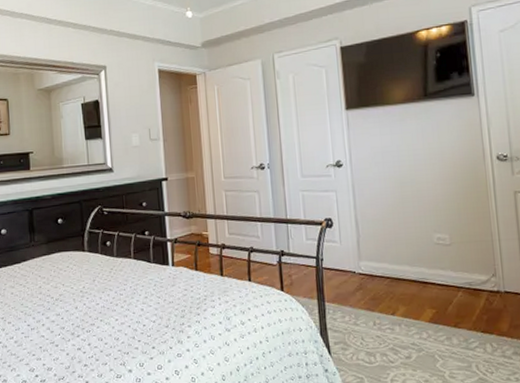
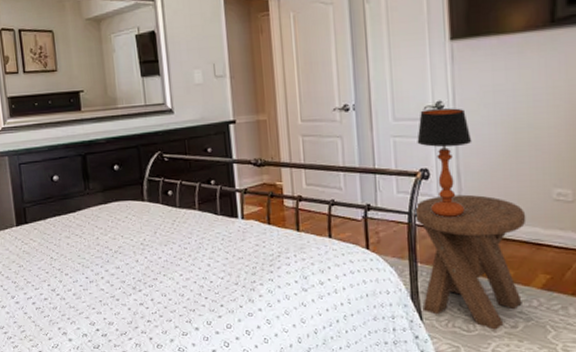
music stool: none [320,240,414,361] -> present [413,194,526,330]
table lamp: none [321,166,367,261] -> present [417,108,472,217]

